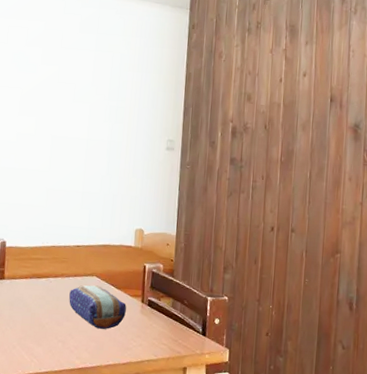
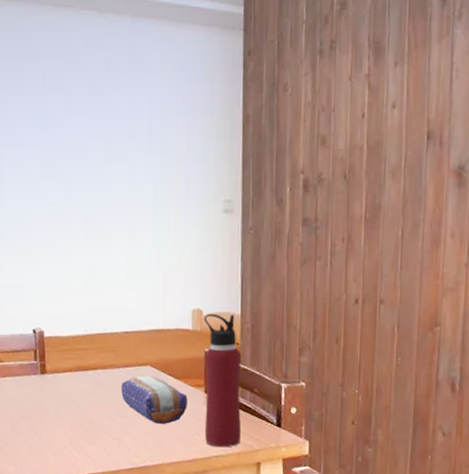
water bottle: none [139,233,175,353] -> present [204,313,242,448]

